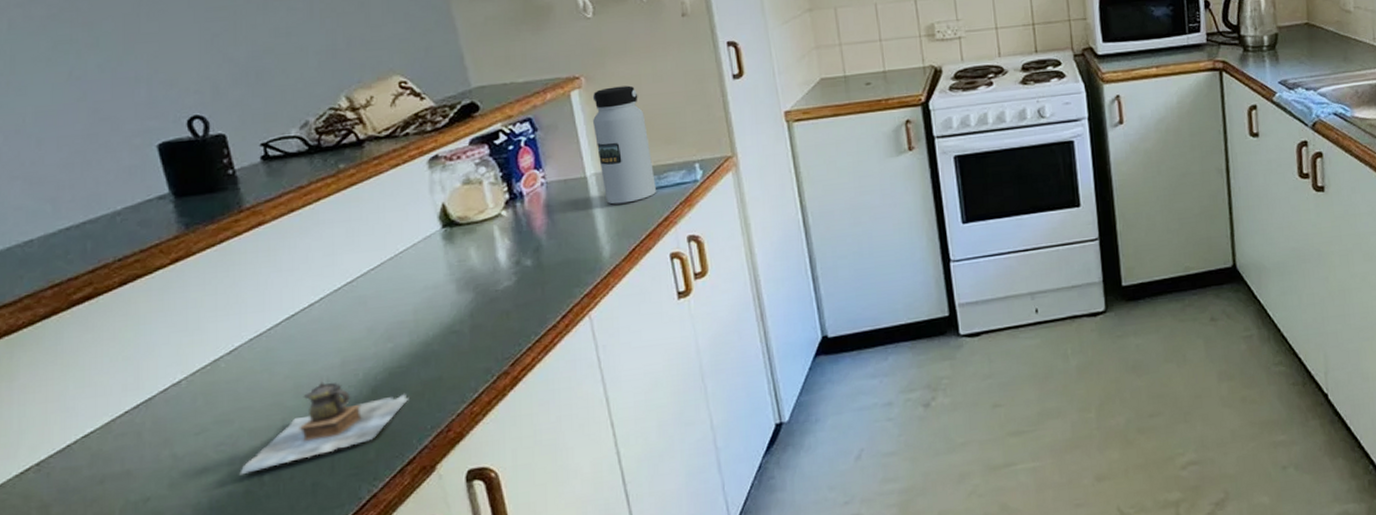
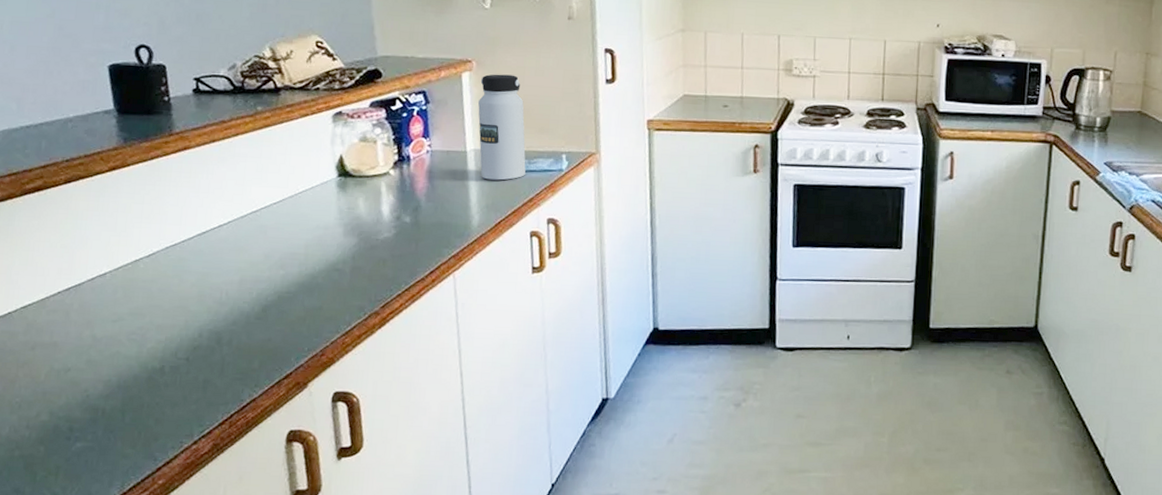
teapot: present [239,381,409,476] -> none [145,294,293,363]

